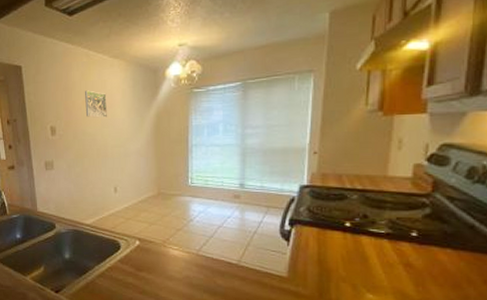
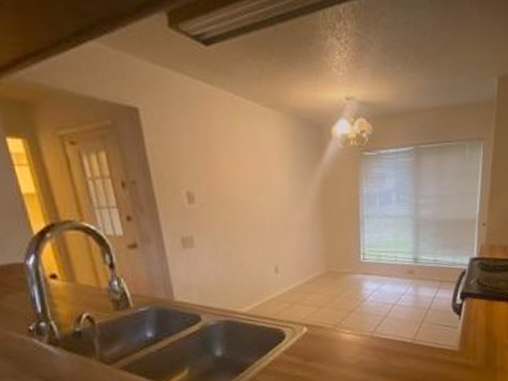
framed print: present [85,90,108,118] -> none [232,146,263,182]

